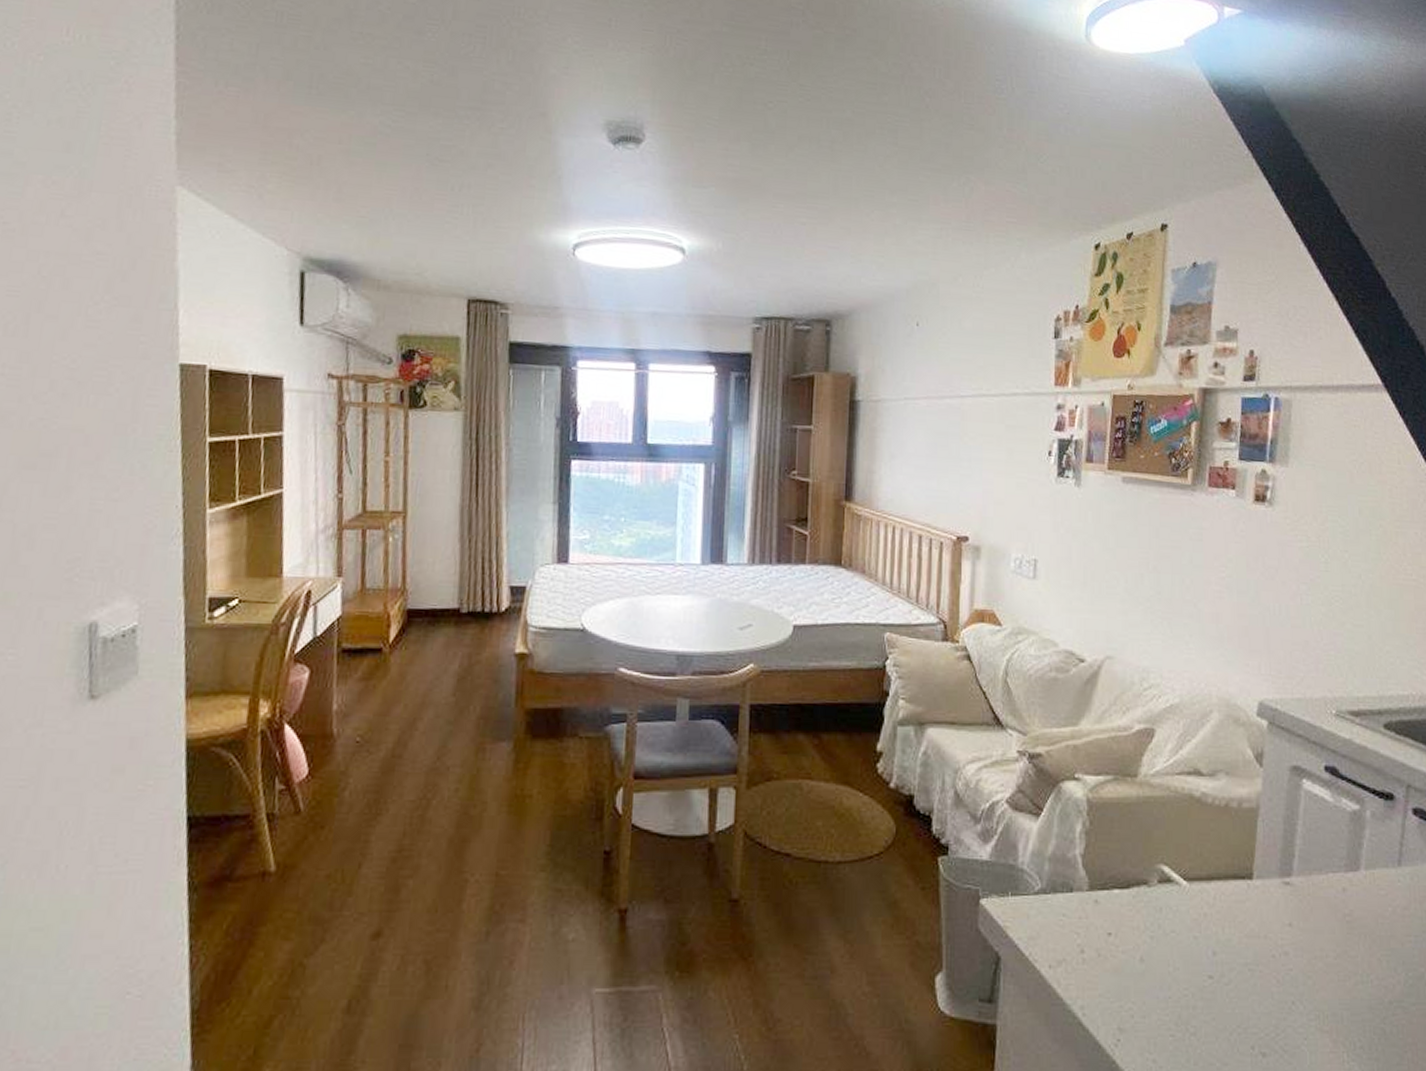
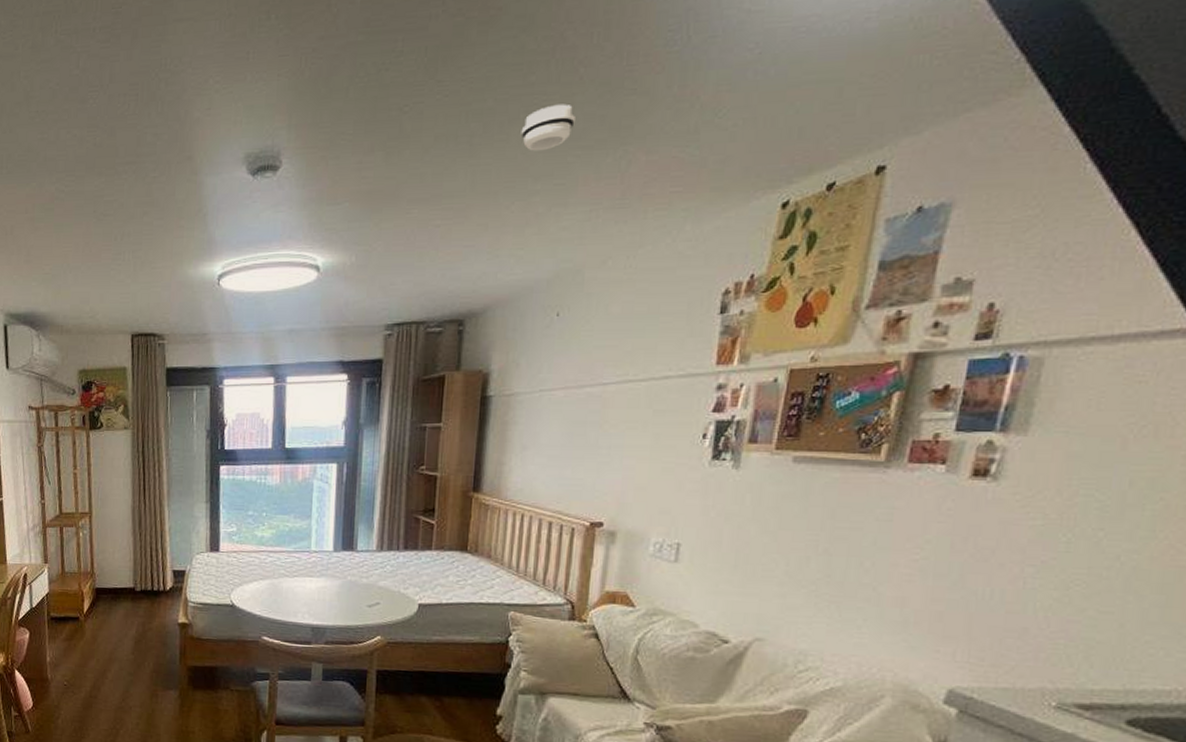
smoke detector: none [877,126,924,167] -> present [521,104,575,151]

